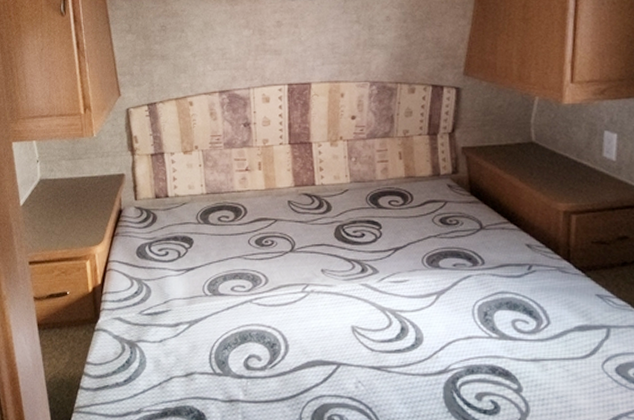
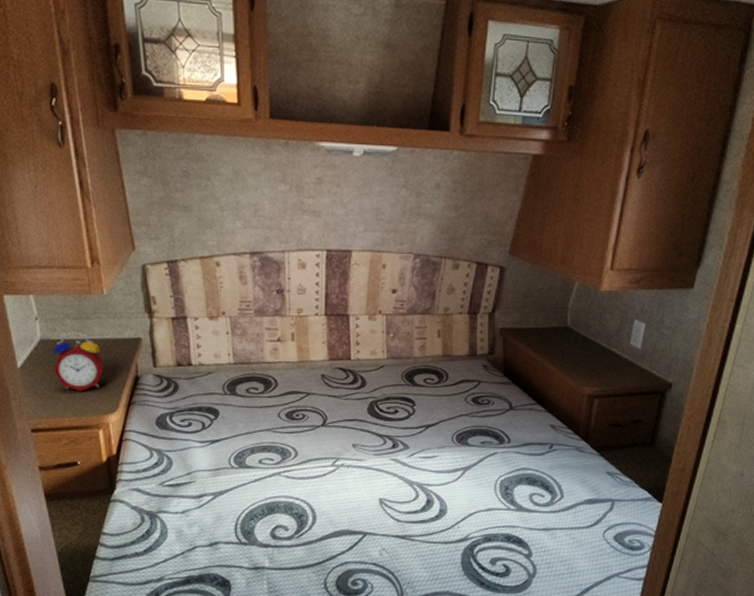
alarm clock: none [49,171,93,226] -> present [52,331,105,392]

